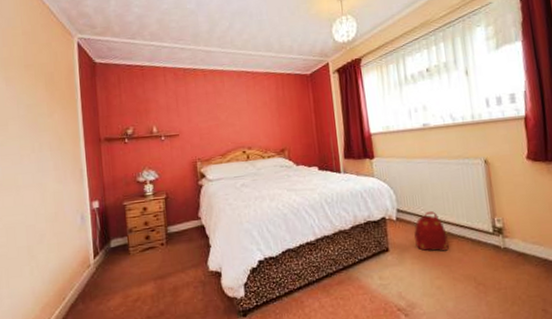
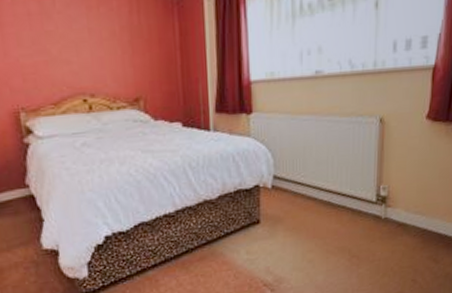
backpack: present [413,211,449,252] -> none [289,178,327,223]

